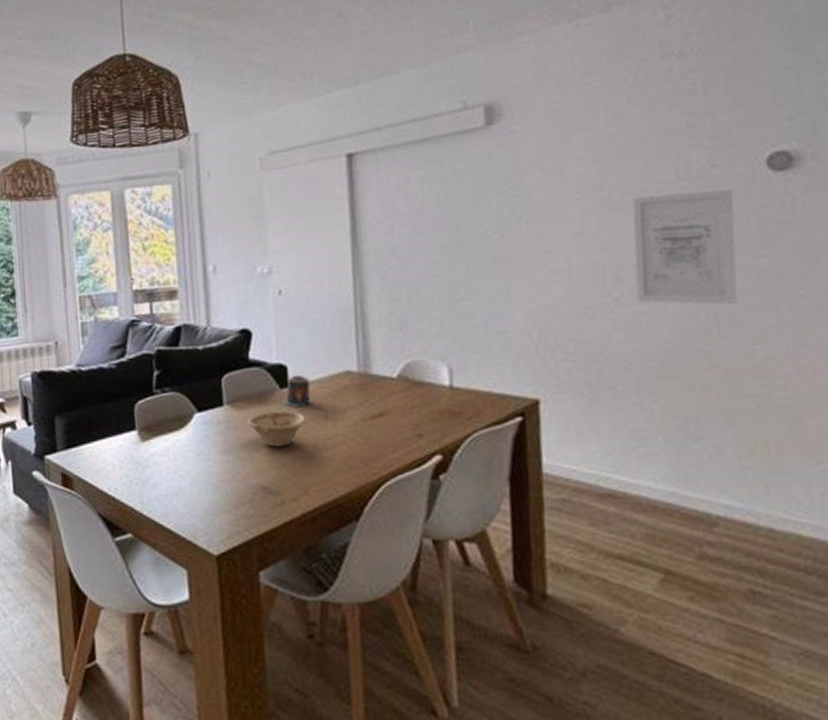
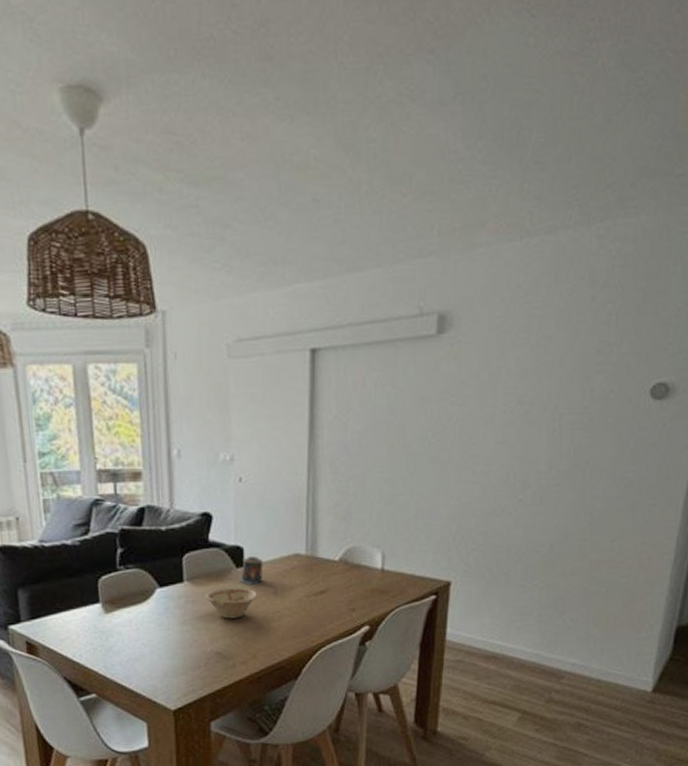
wall art: present [632,190,738,305] -> none [536,412,621,510]

